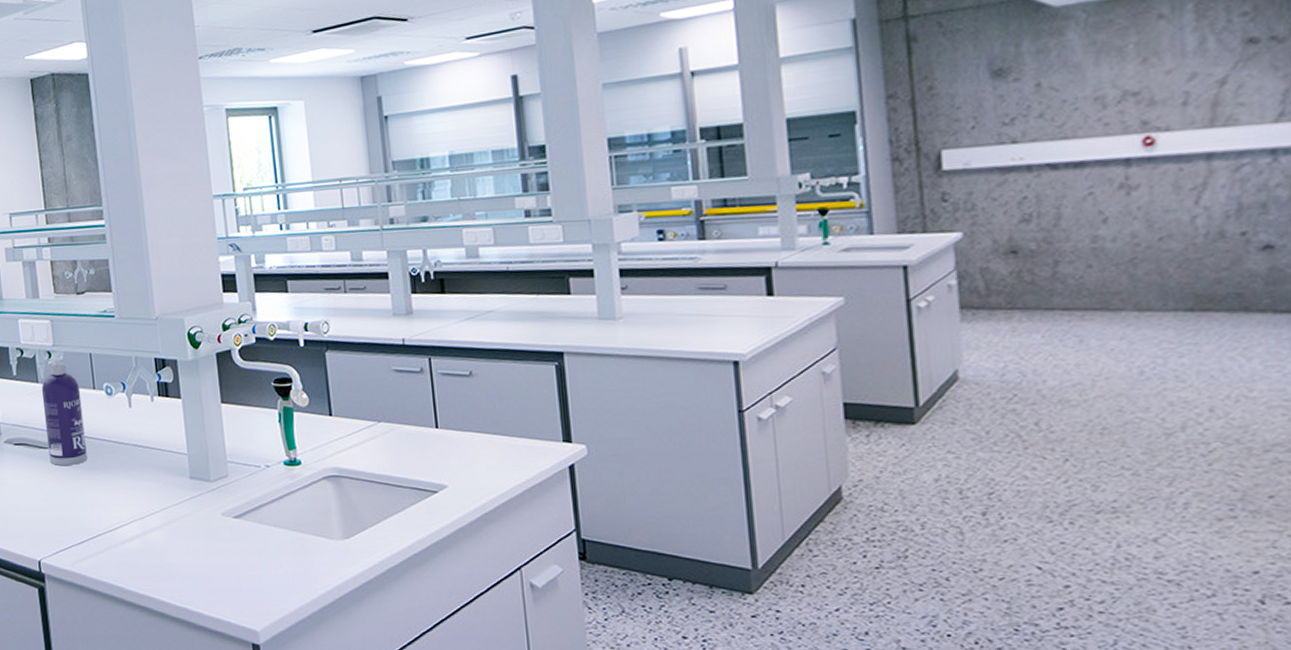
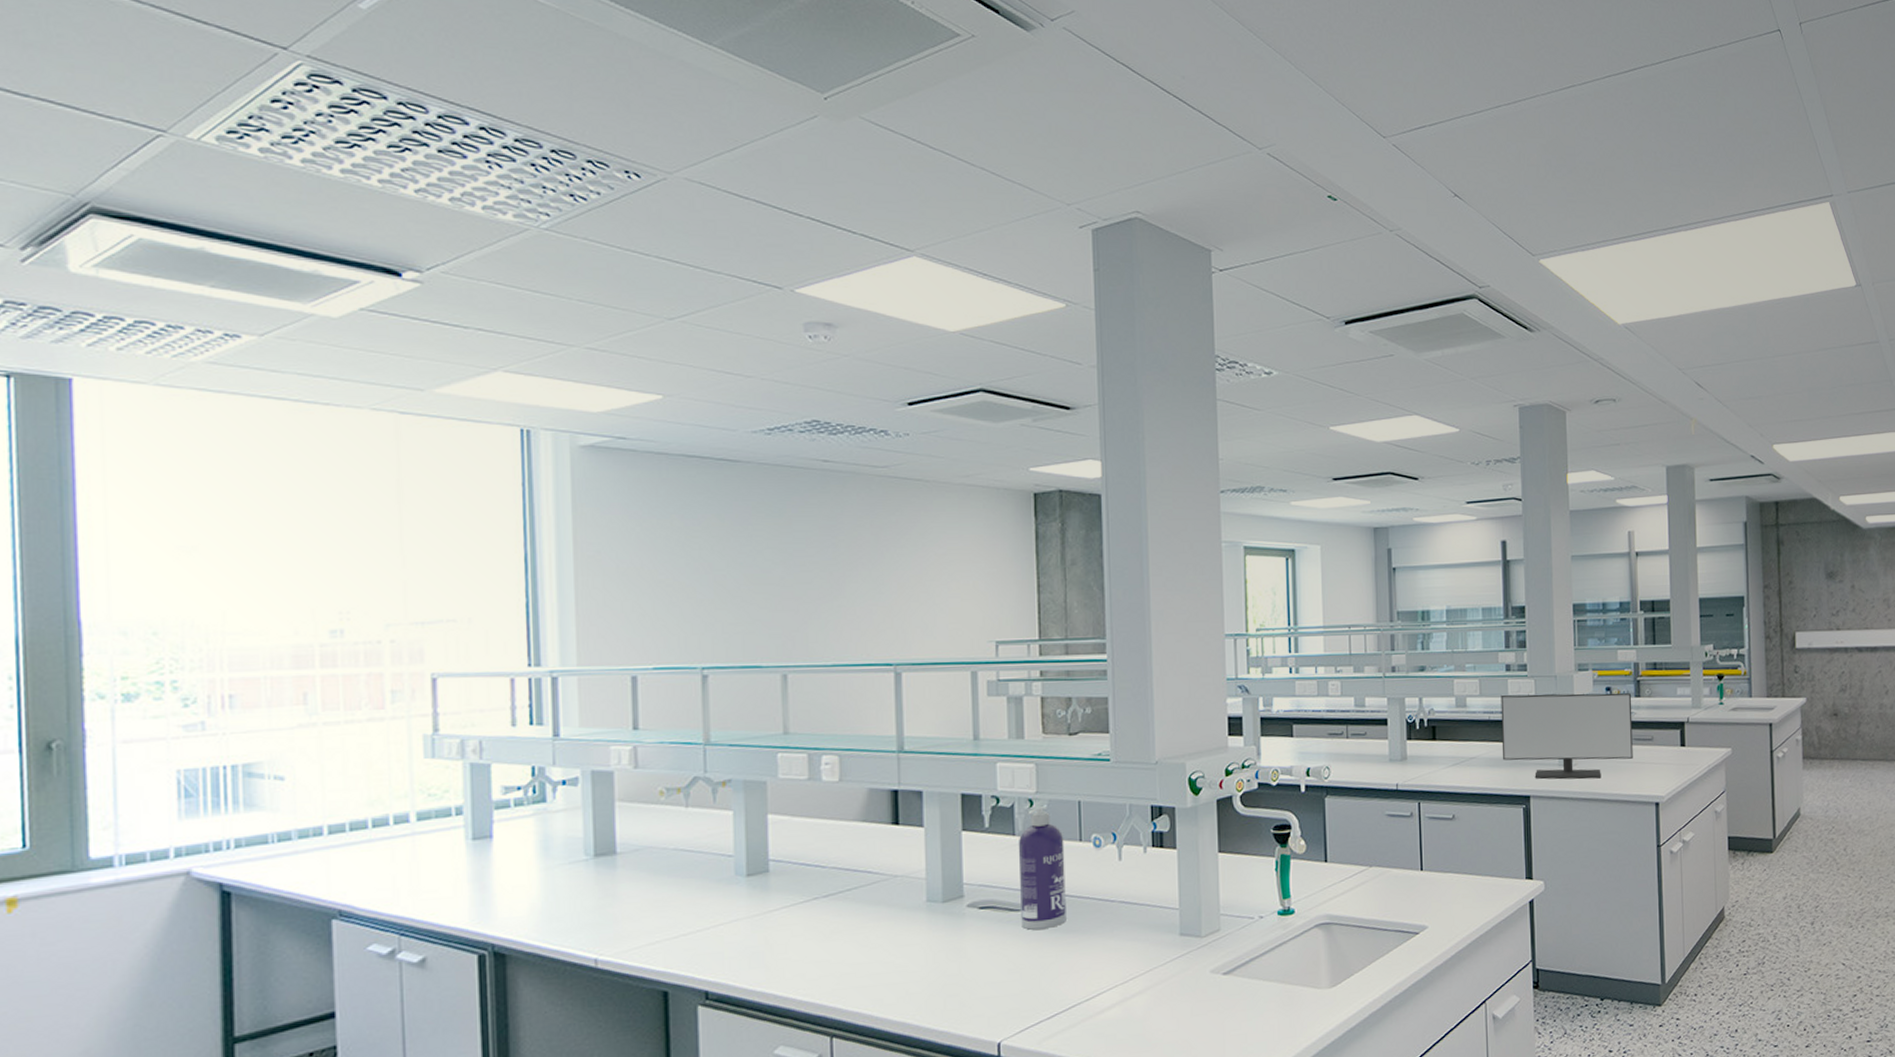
monitor: none [520,236,699,335] -> present [1501,693,1633,780]

